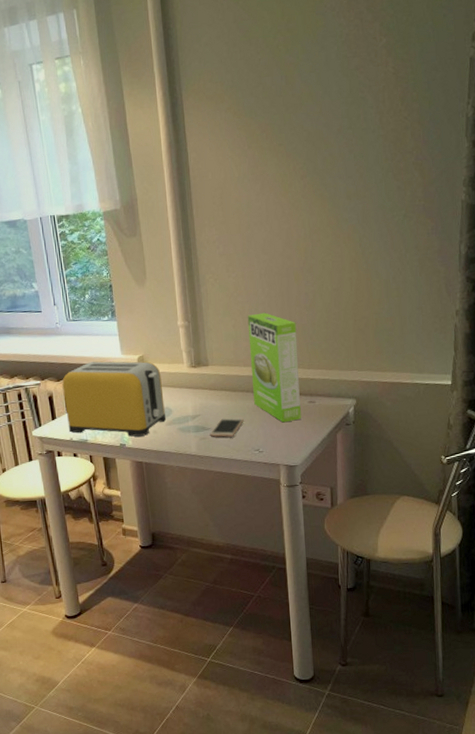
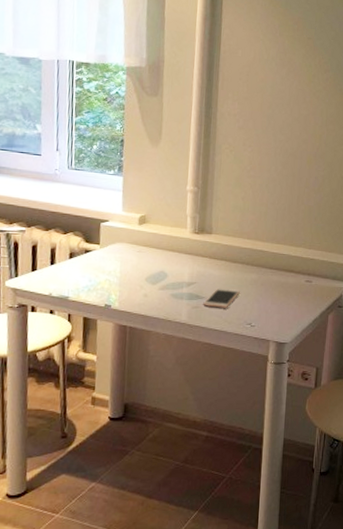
toaster: present [62,361,166,437] -> none [49,214,161,298]
cake mix box: present [247,312,301,423] -> none [253,189,303,299]

